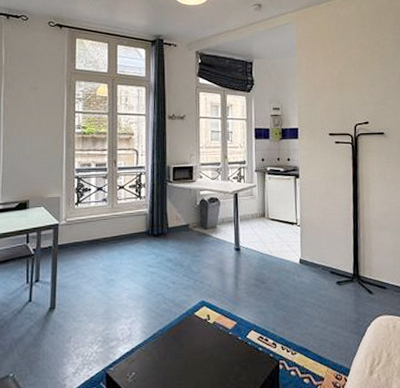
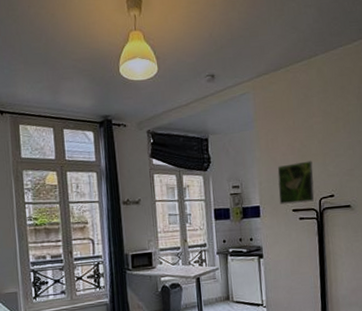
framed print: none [316,89,350,128] -> present [277,161,314,205]

